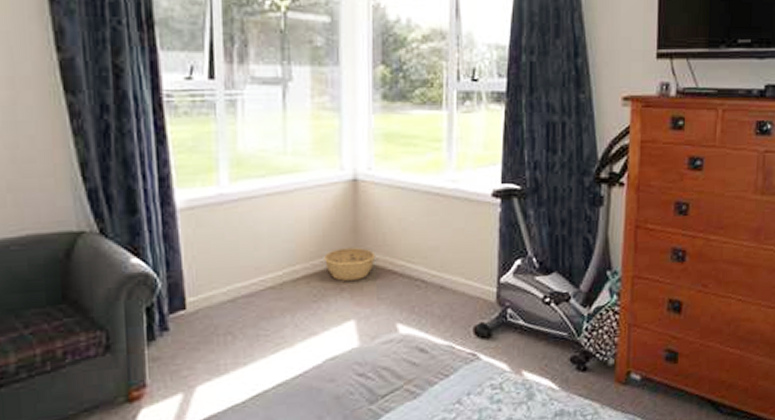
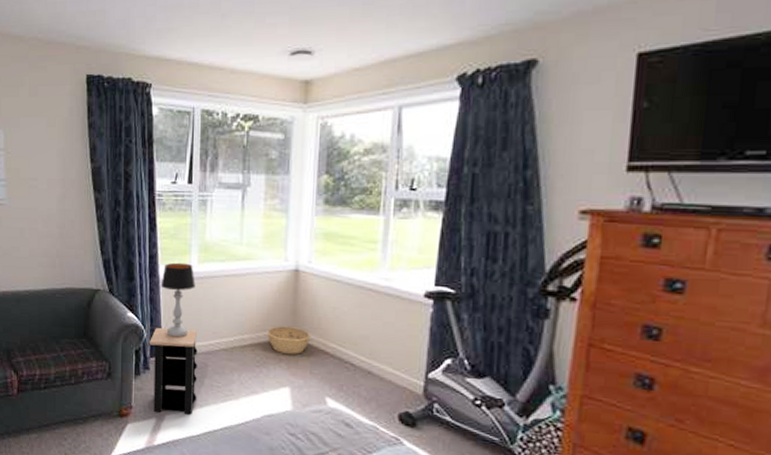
side table: none [167,268,238,385] -> present [150,327,198,415]
table lamp: none [178,183,227,282] -> present [161,262,195,338]

